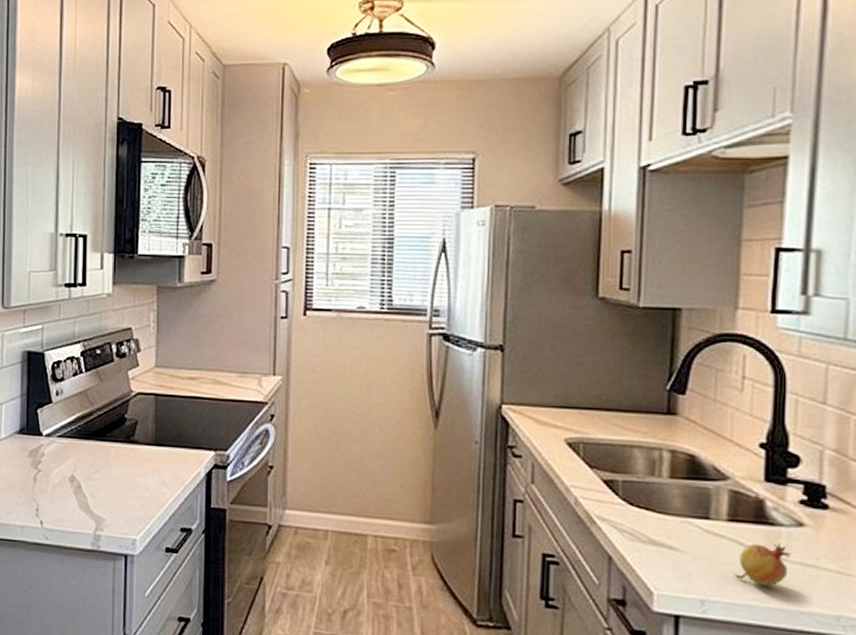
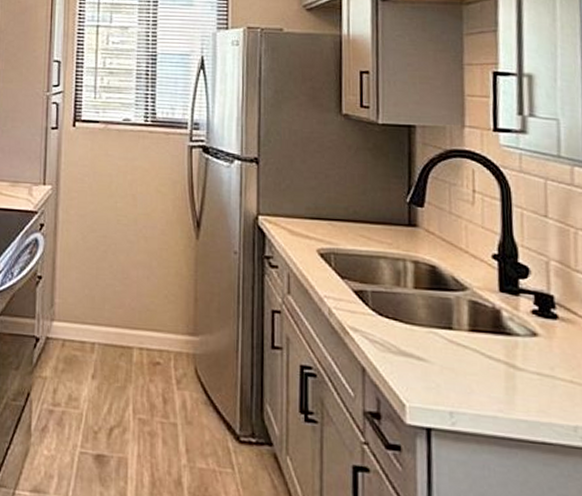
fruit: present [734,542,792,586] -> none [479,352,529,397]

